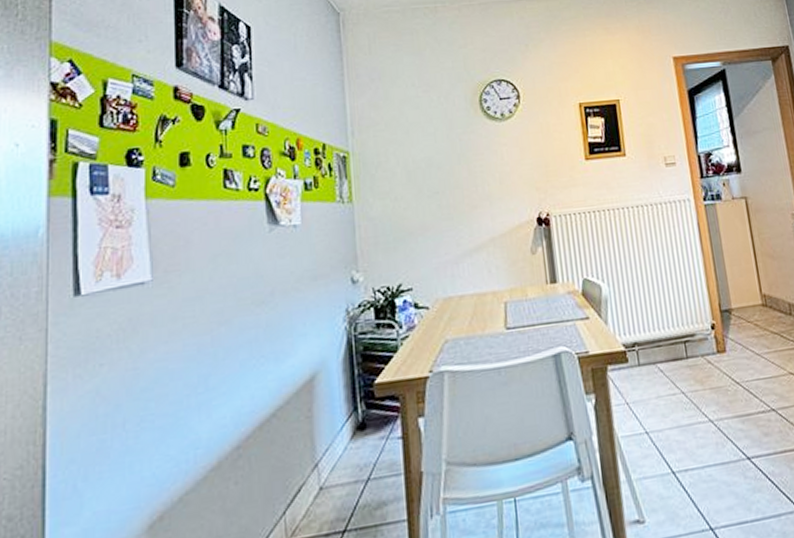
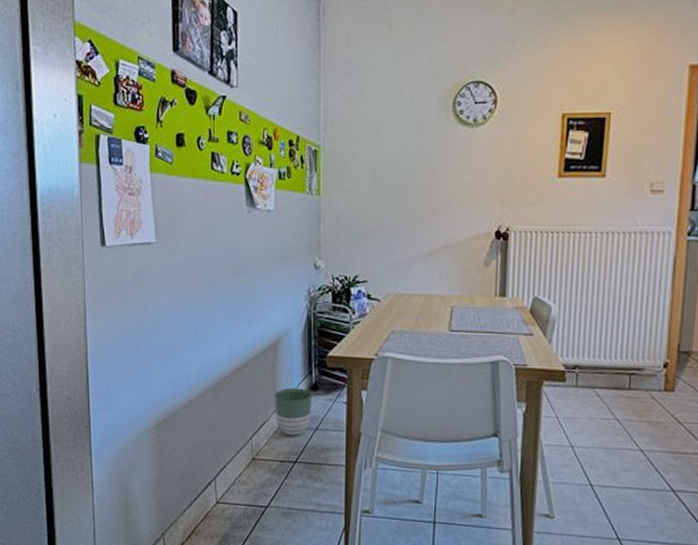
planter: none [312,430,361,497] -> present [275,387,313,436]

